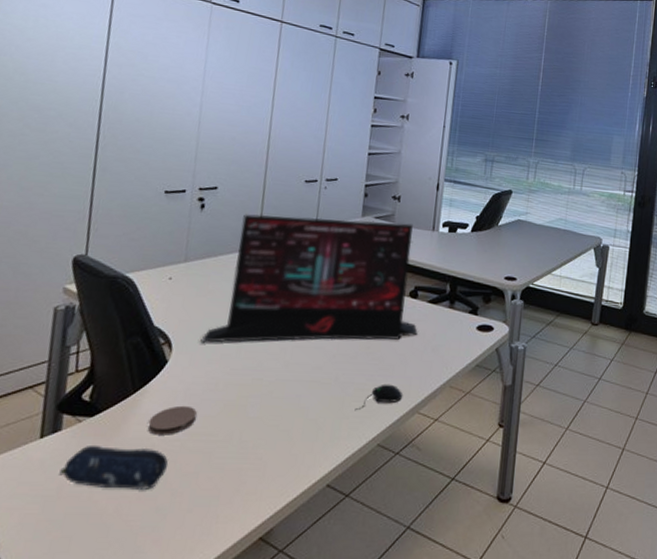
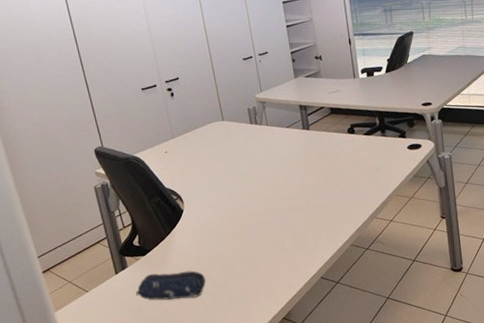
coaster: present [147,405,197,435] -> none [183,238,215,261]
monitor: present [200,214,419,343] -> none [201,76,363,194]
computer mouse: present [354,384,403,411] -> none [327,200,362,224]

